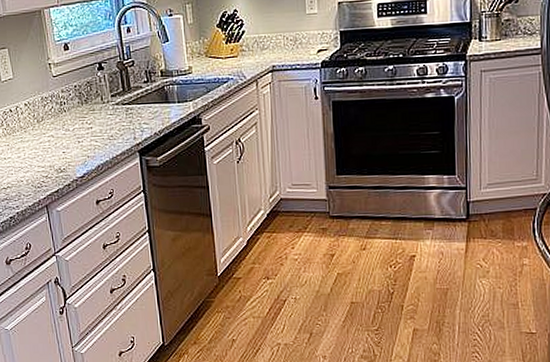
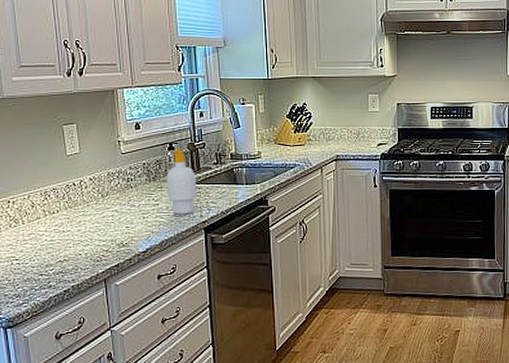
soap bottle: none [98,68,130,138] -> present [166,149,197,215]

